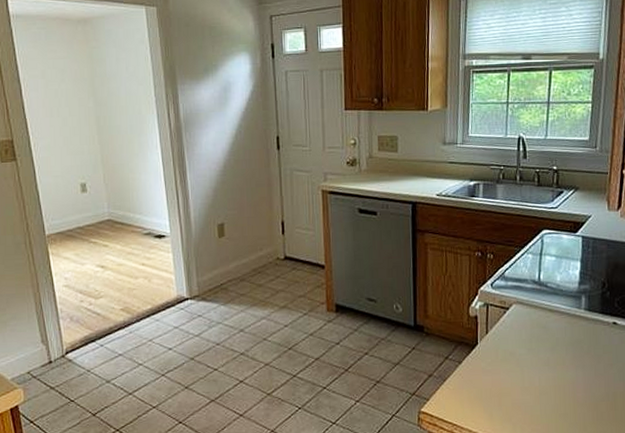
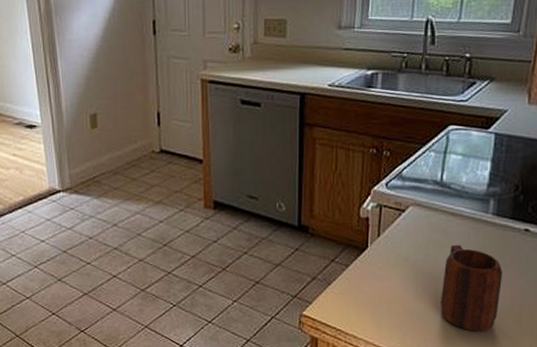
mug: none [545,338,597,420] -> present [441,245,502,331]

